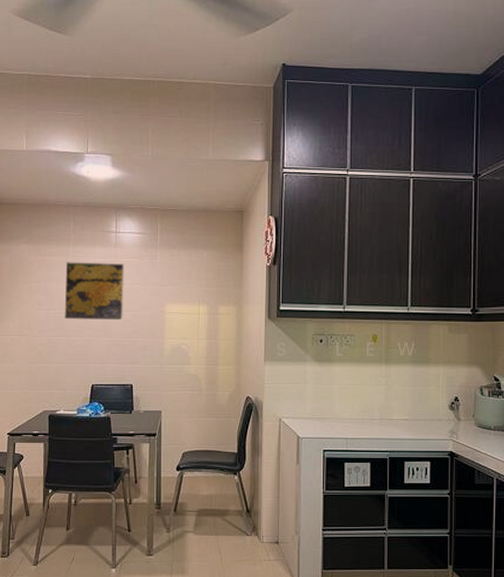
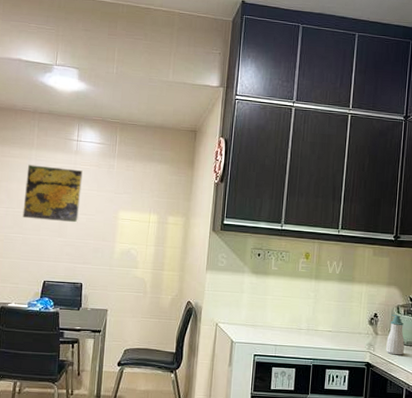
soap bottle: none [471,396,491,442] -> present [386,314,405,355]

